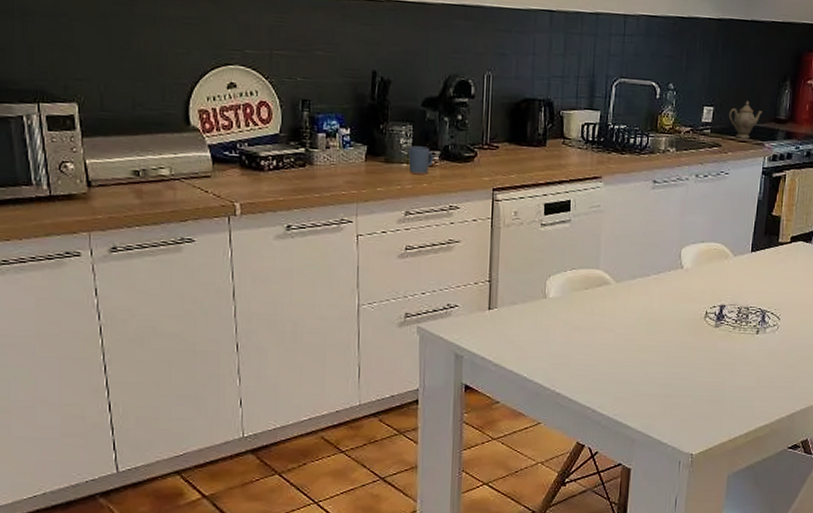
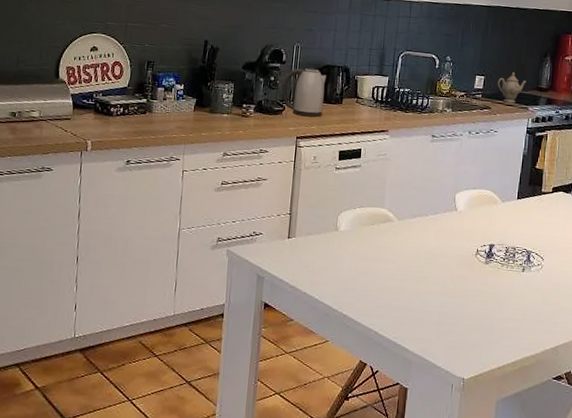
mug: present [408,146,433,175] -> none [228,100,249,124]
kettle: none [472,102,526,164] -> present [282,67,327,117]

